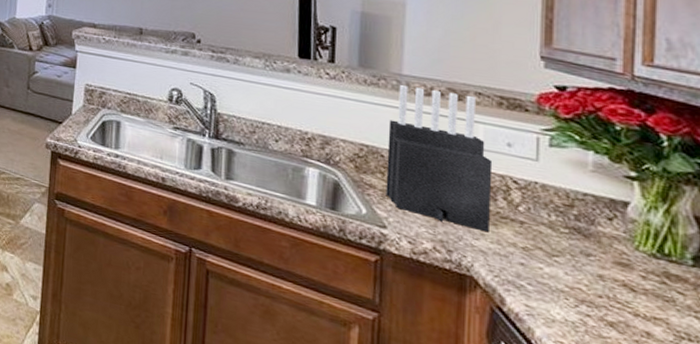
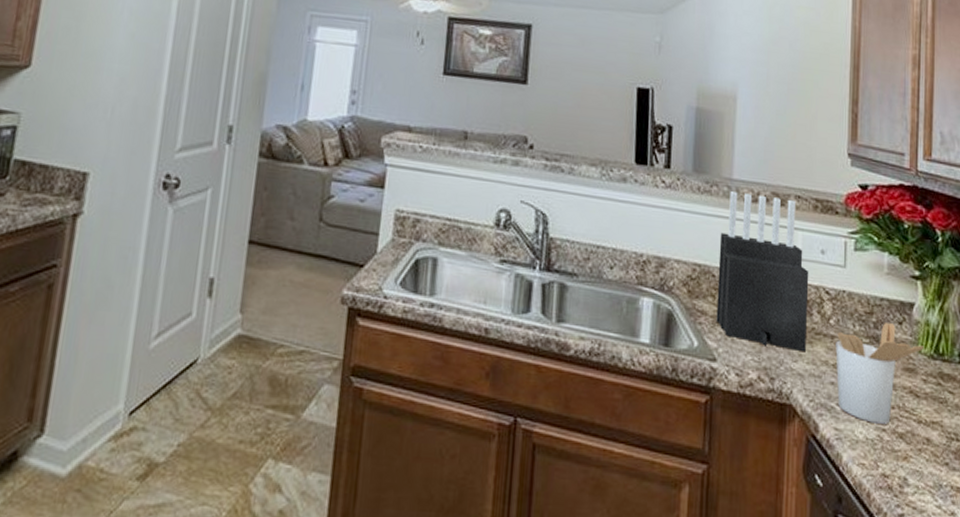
utensil holder: none [526,217,644,311] -> present [835,323,925,424]

